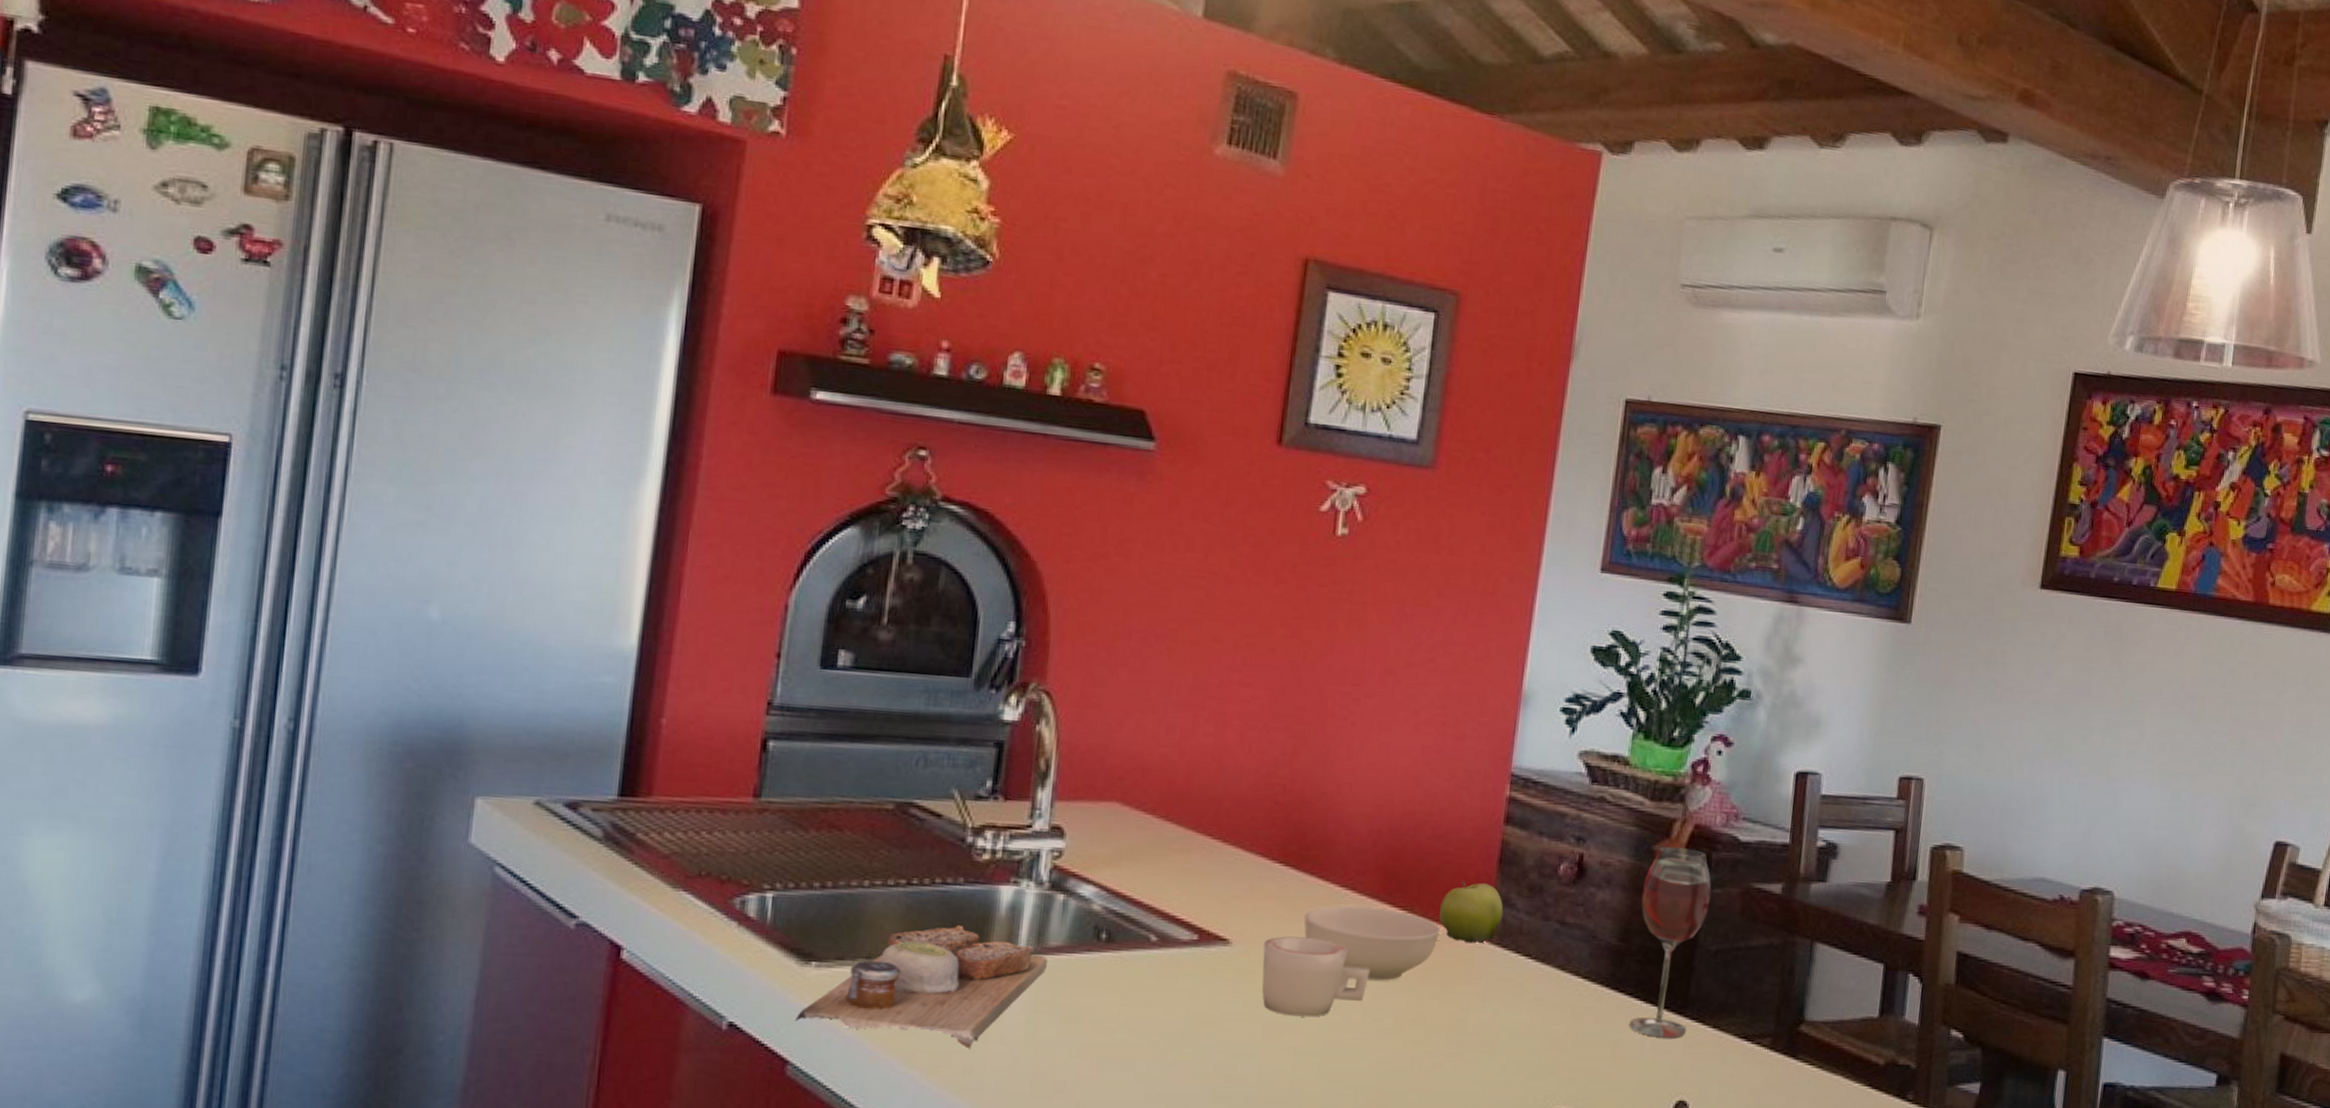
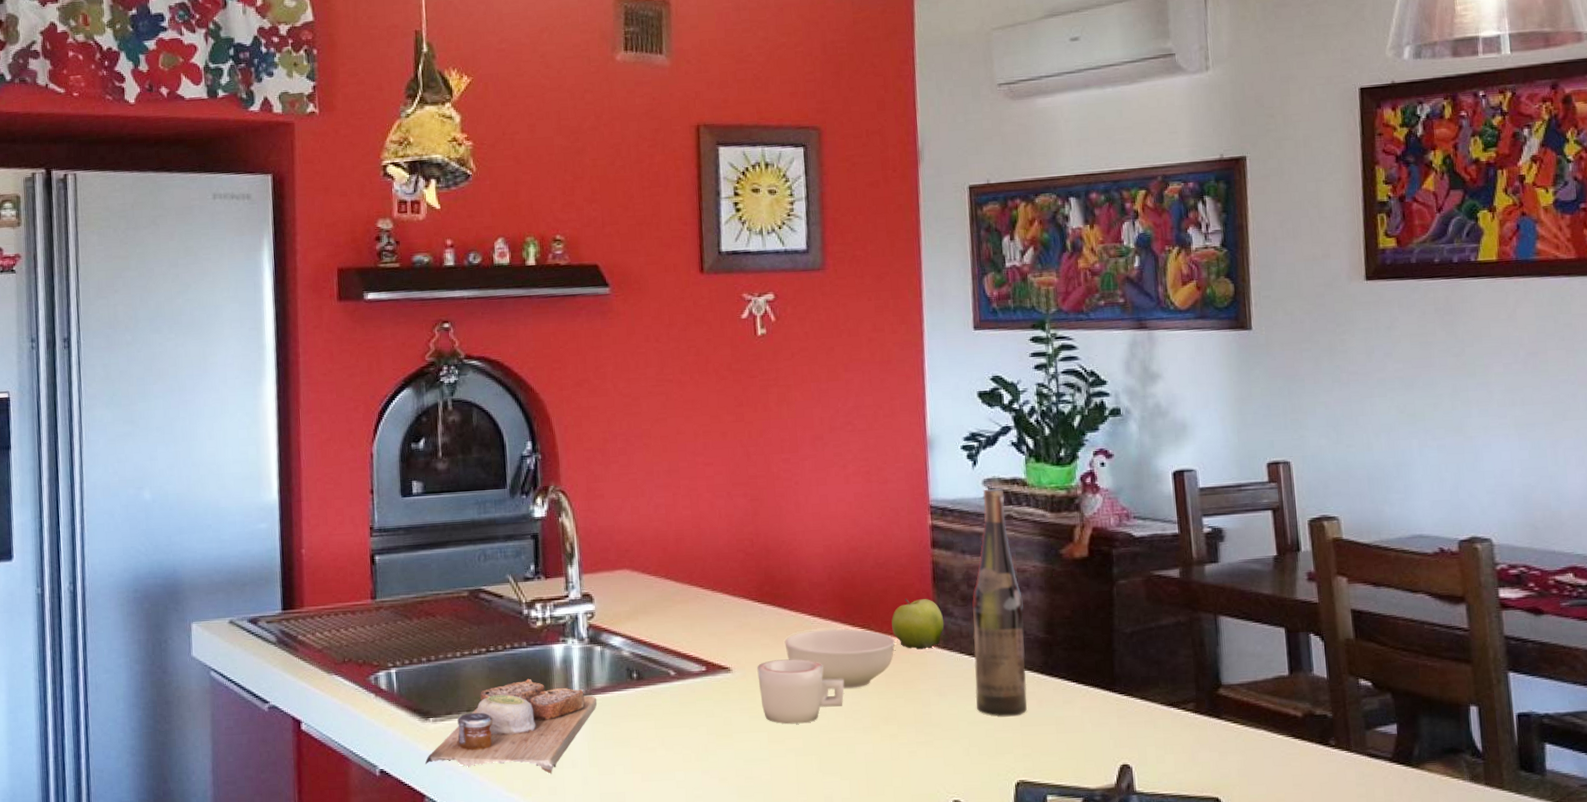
wine bottle: none [1523,762,1601,1033] -> present [972,488,1027,716]
wineglass: present [1629,847,1712,1038] -> none [1057,549,1119,712]

